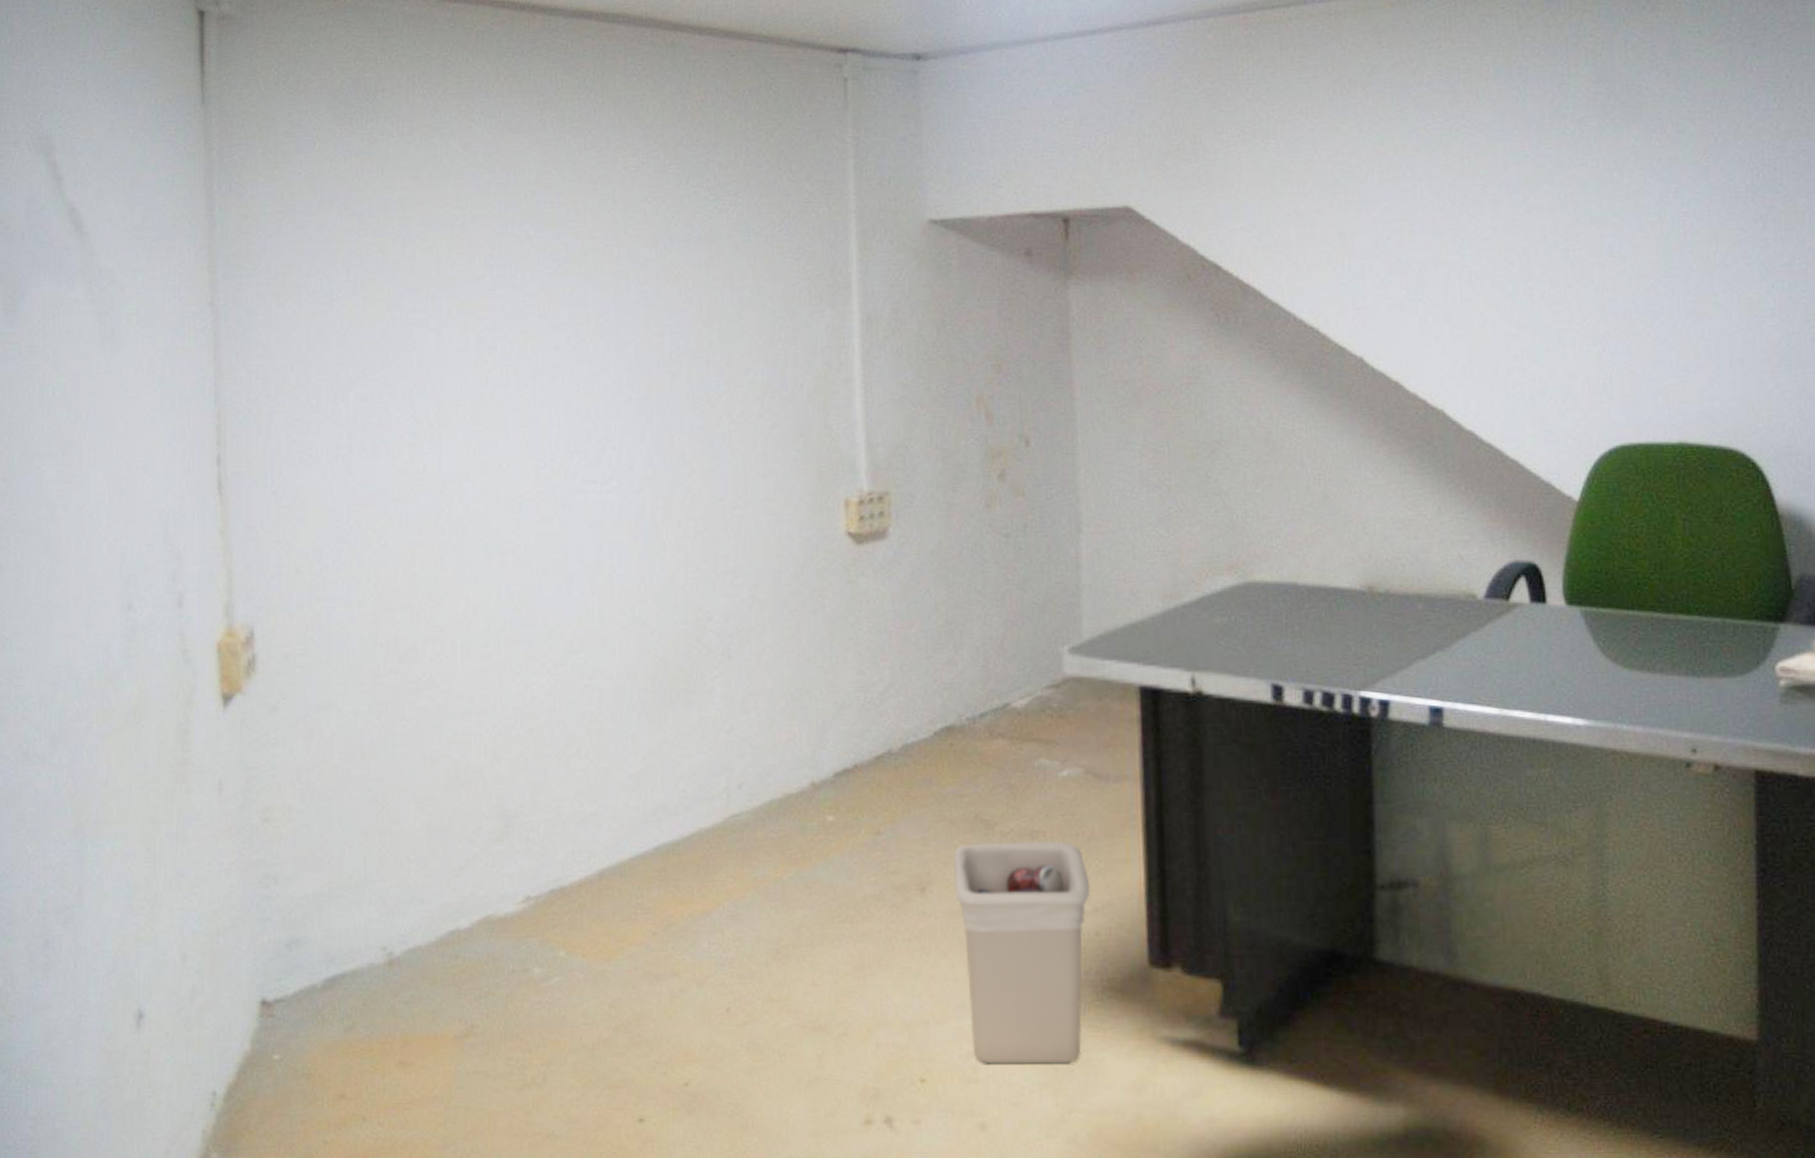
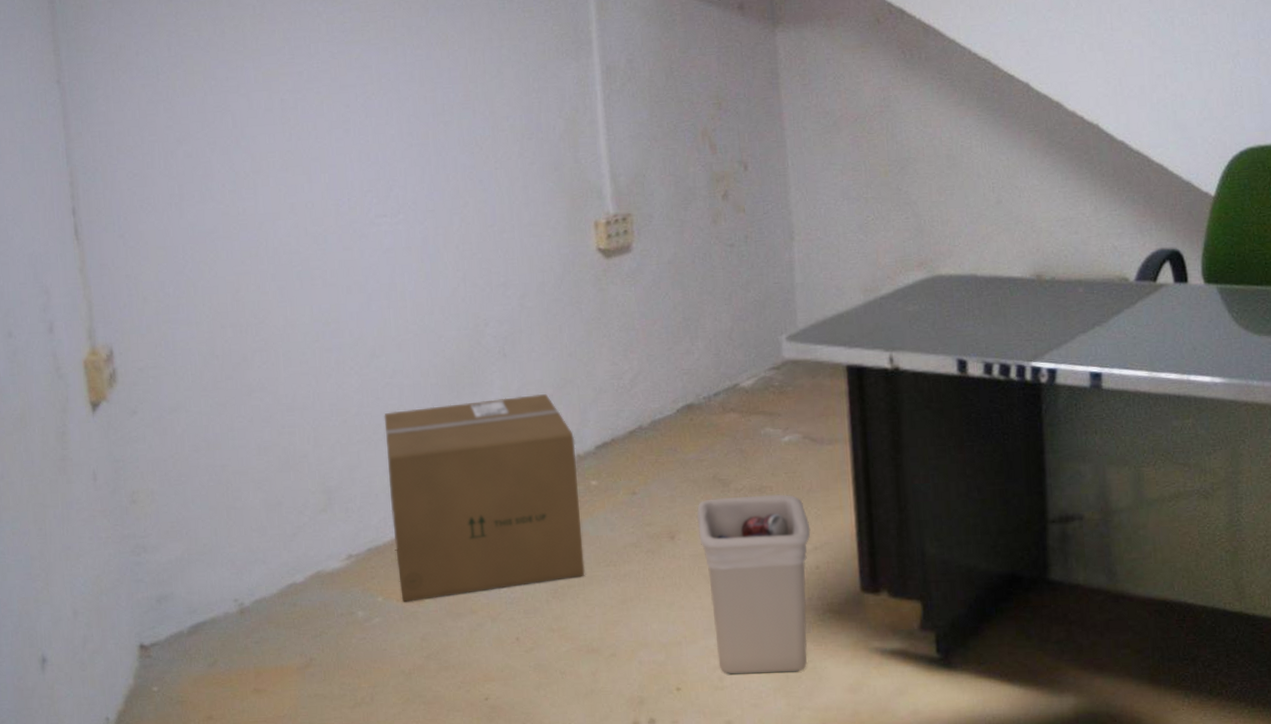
box: none [579,707,814,958] -> present [384,394,585,602]

